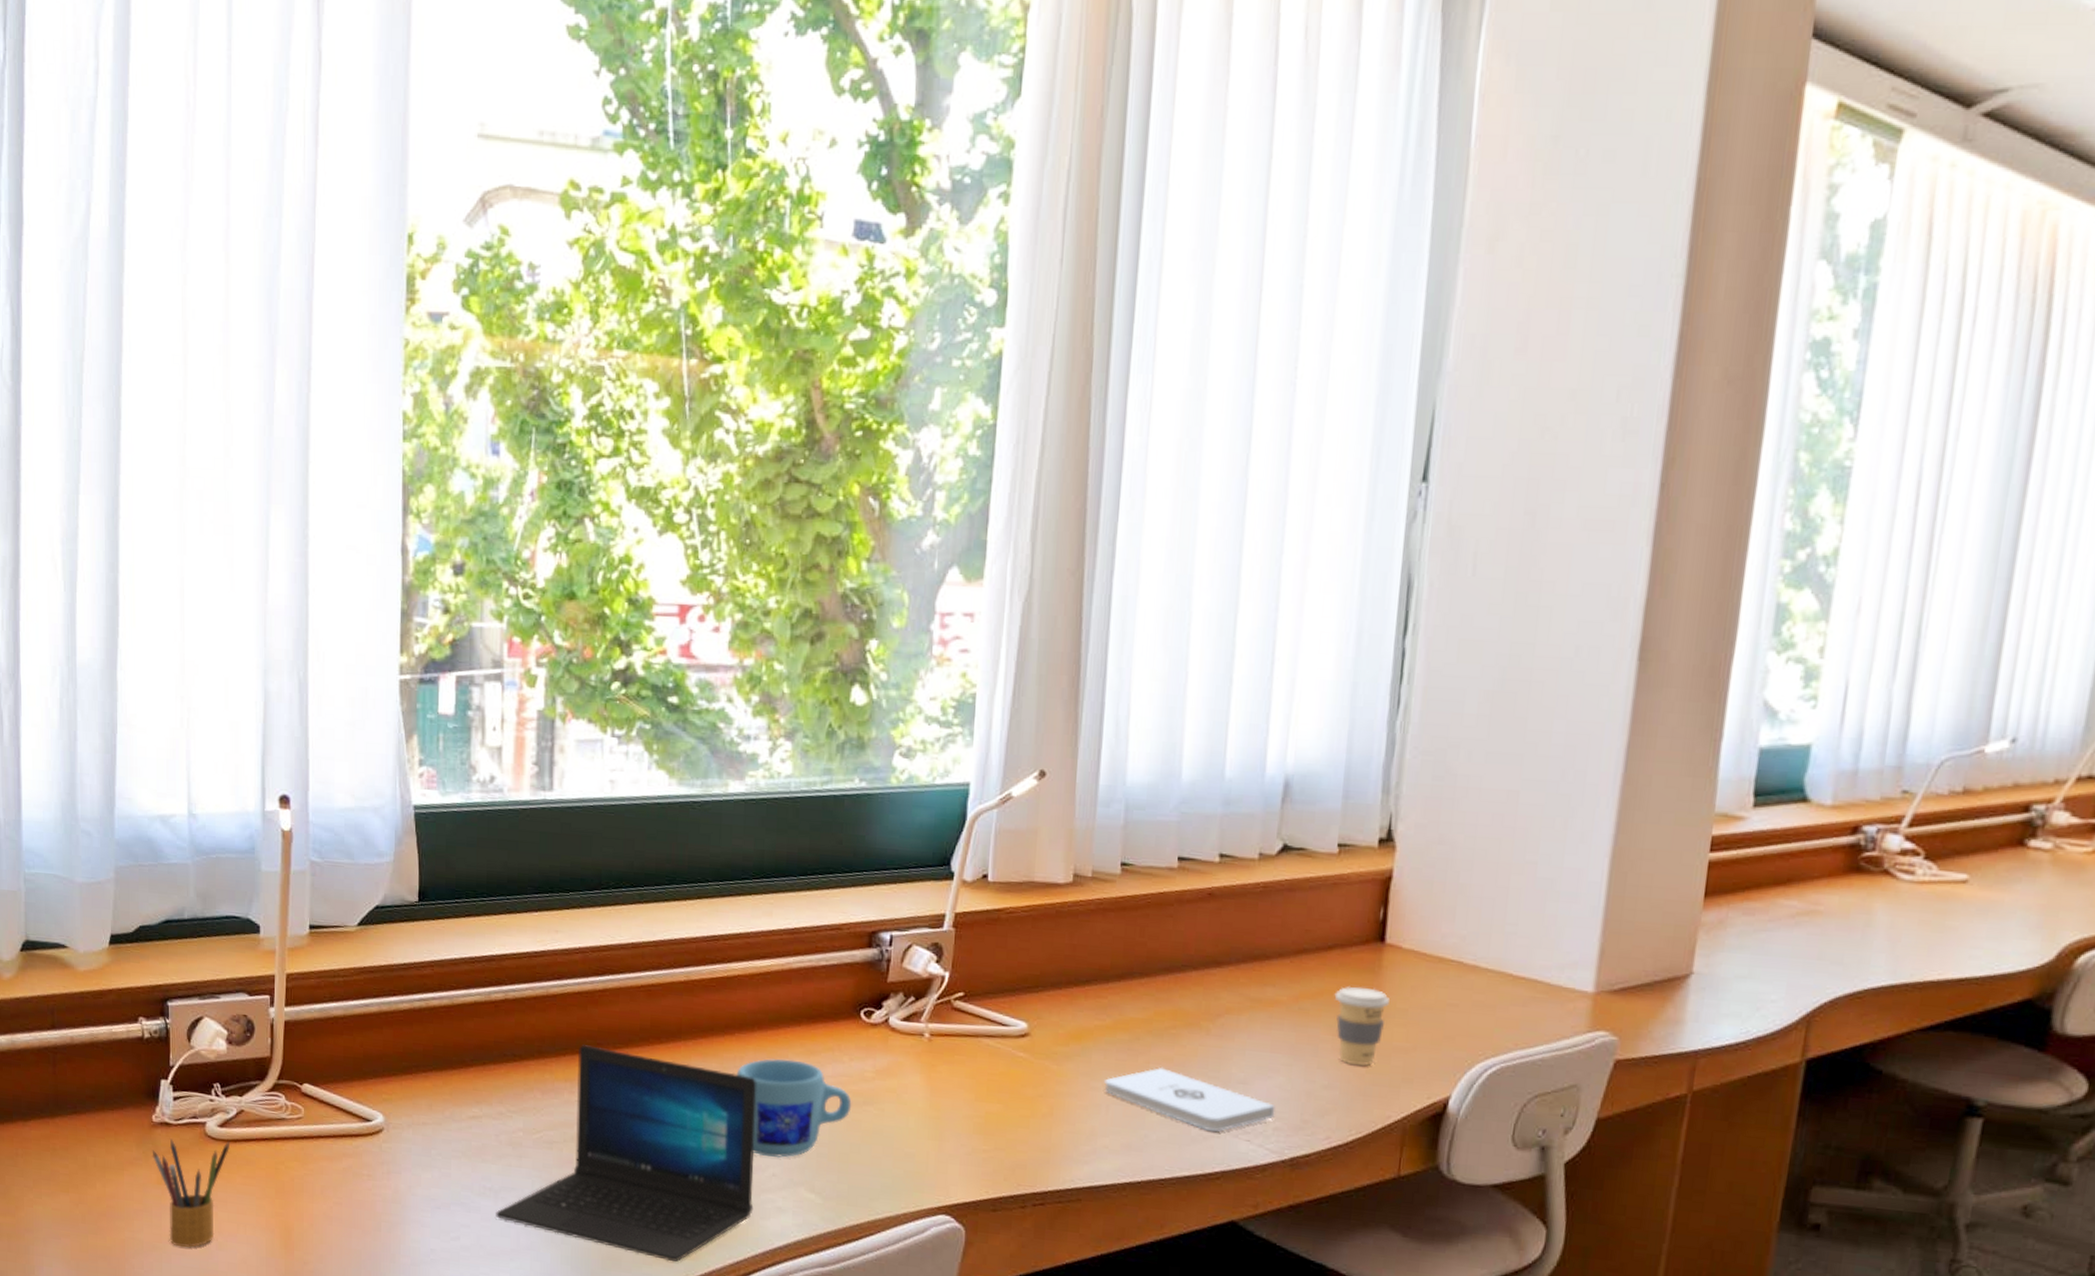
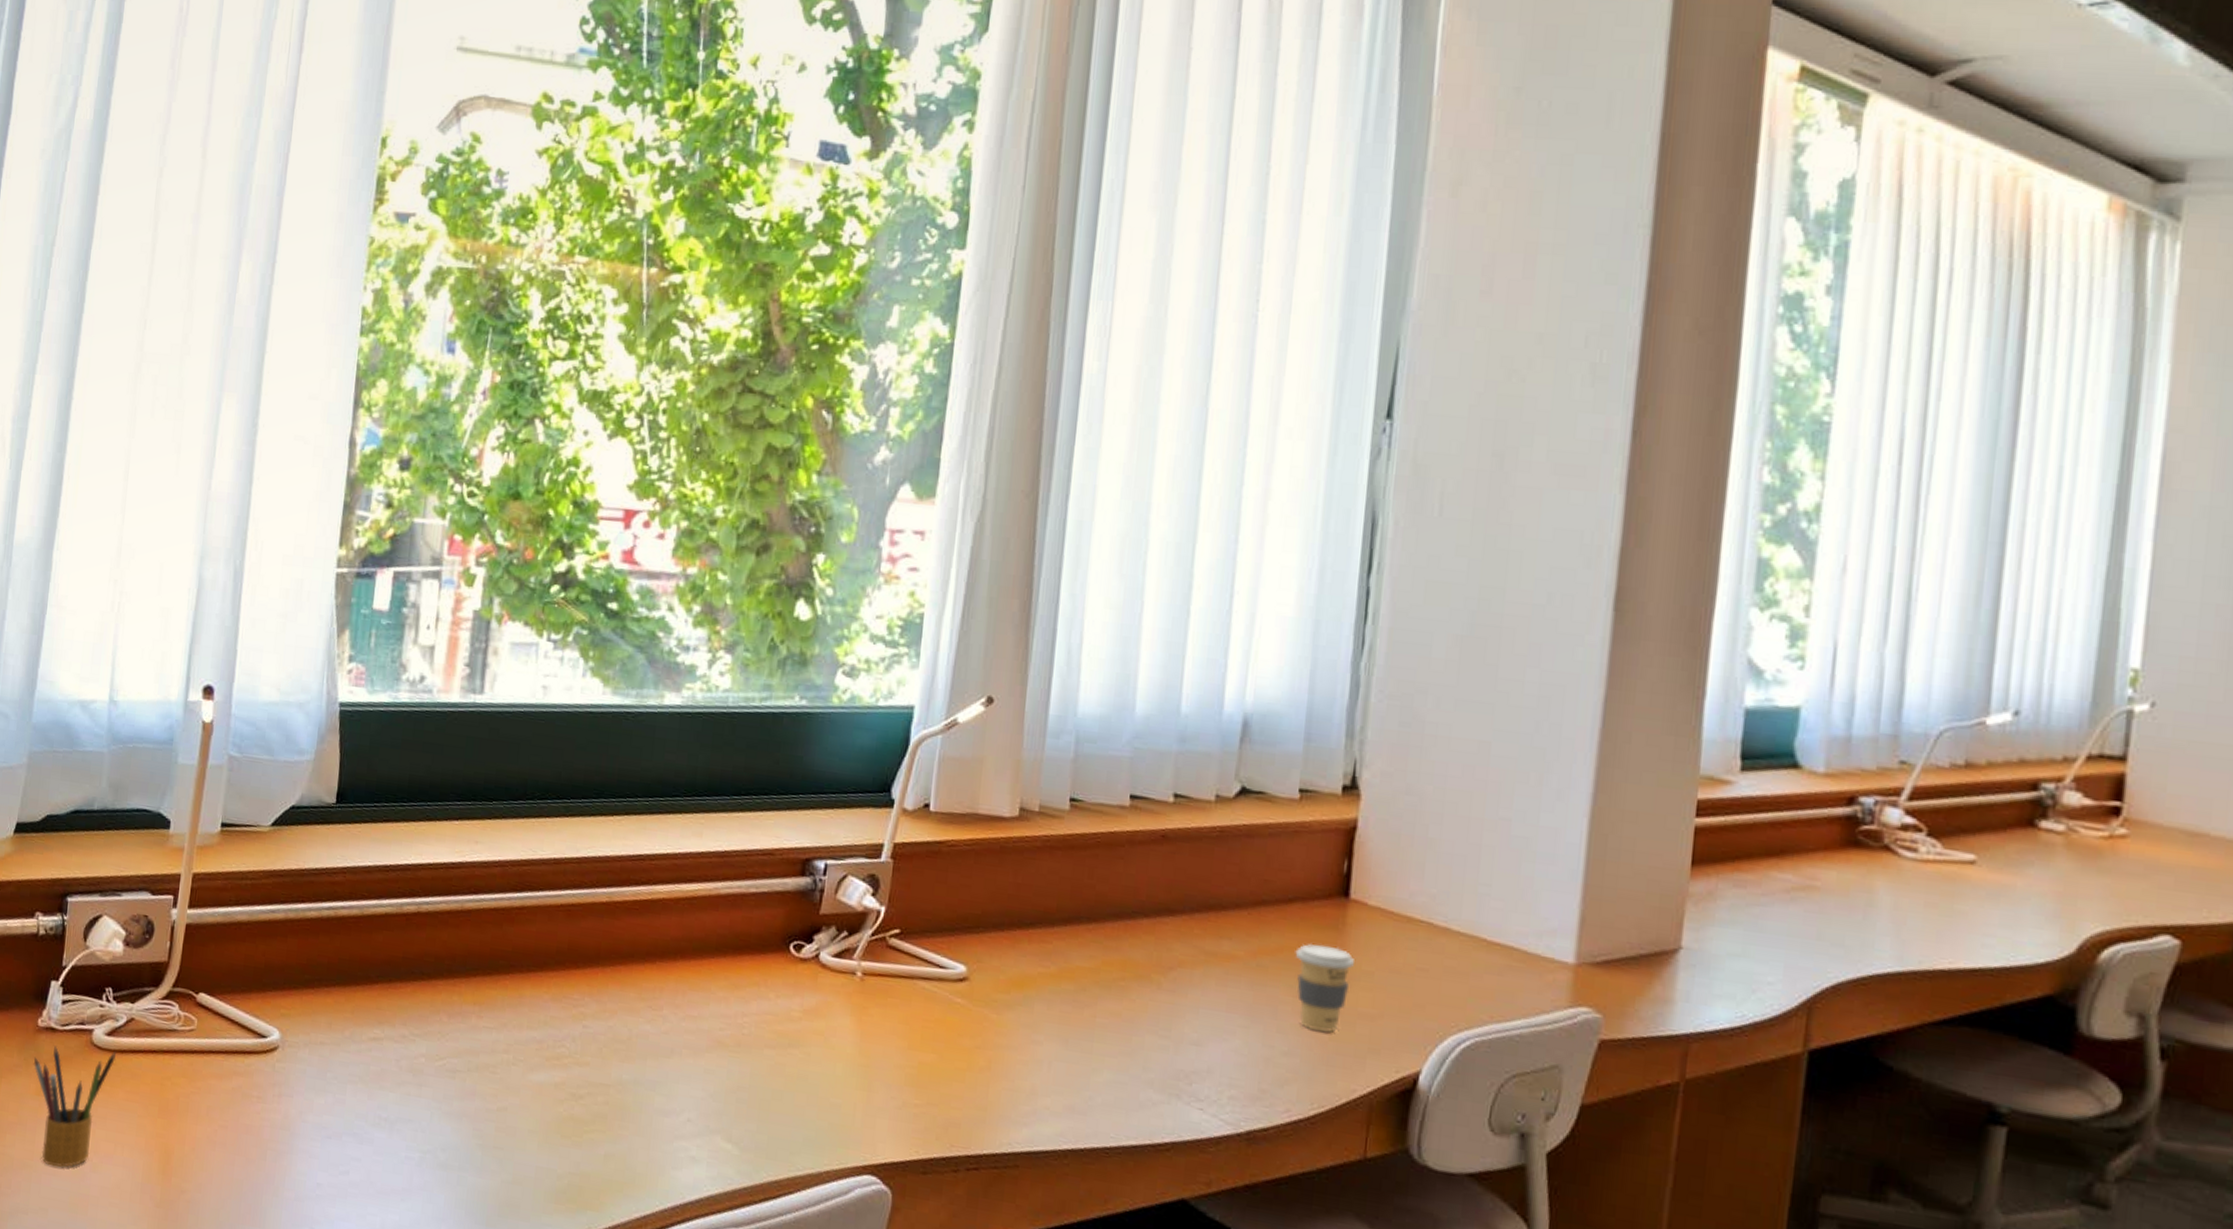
laptop: present [496,1045,756,1262] -> none [389,966,676,1213]
mug: present [736,1059,852,1158] -> none [655,991,776,1102]
notepad: present [1104,1067,1276,1132] -> none [1046,1022,1231,1098]

